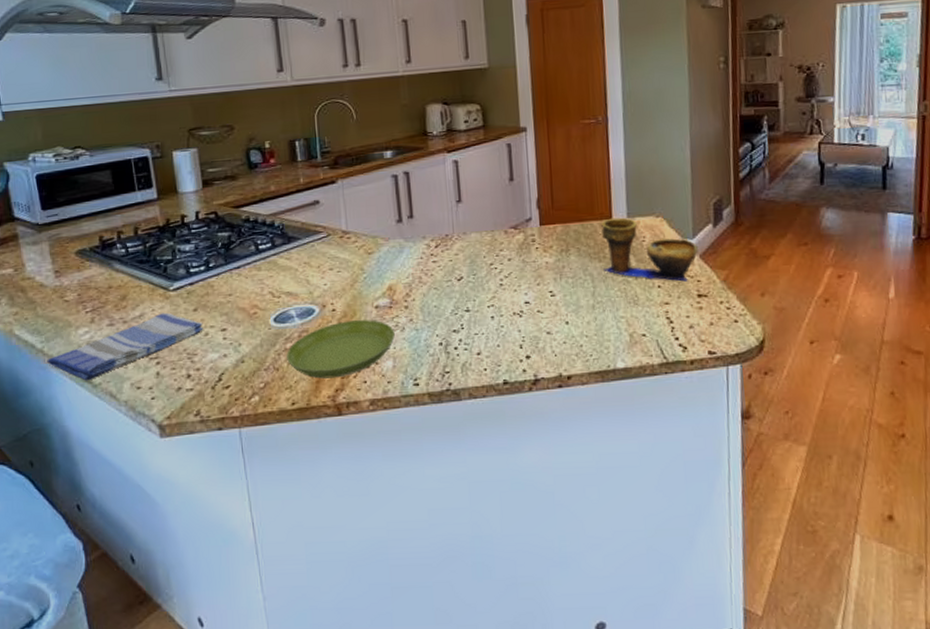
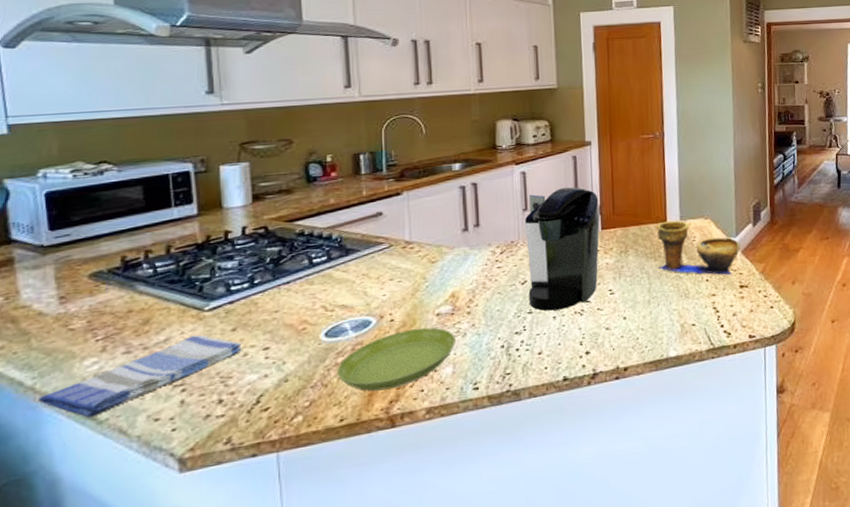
coffee maker: none [459,177,538,310] -> present [525,187,600,311]

